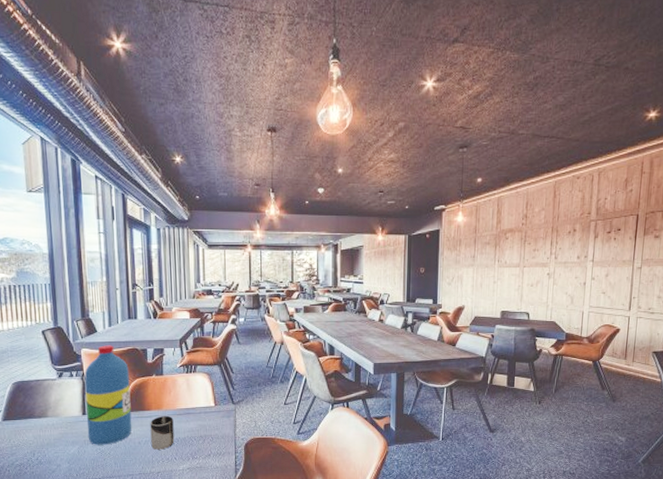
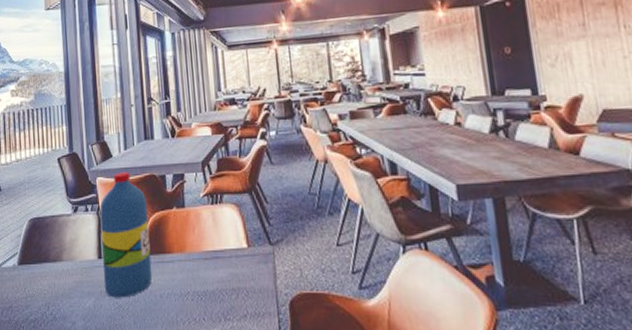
cup: present [150,416,175,450] -> none [172,261,202,307]

